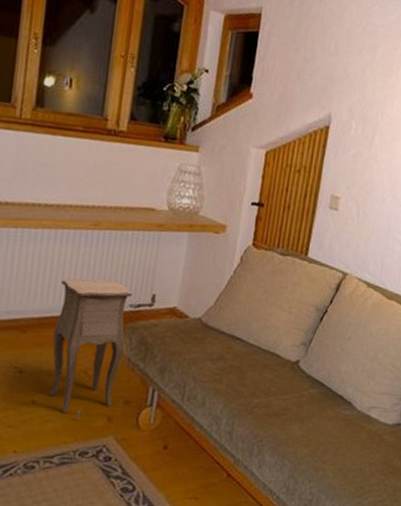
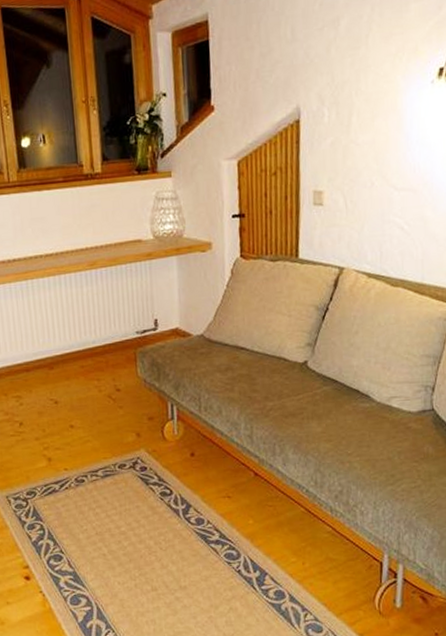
side table: present [50,279,133,419] -> none [73,312,139,437]

